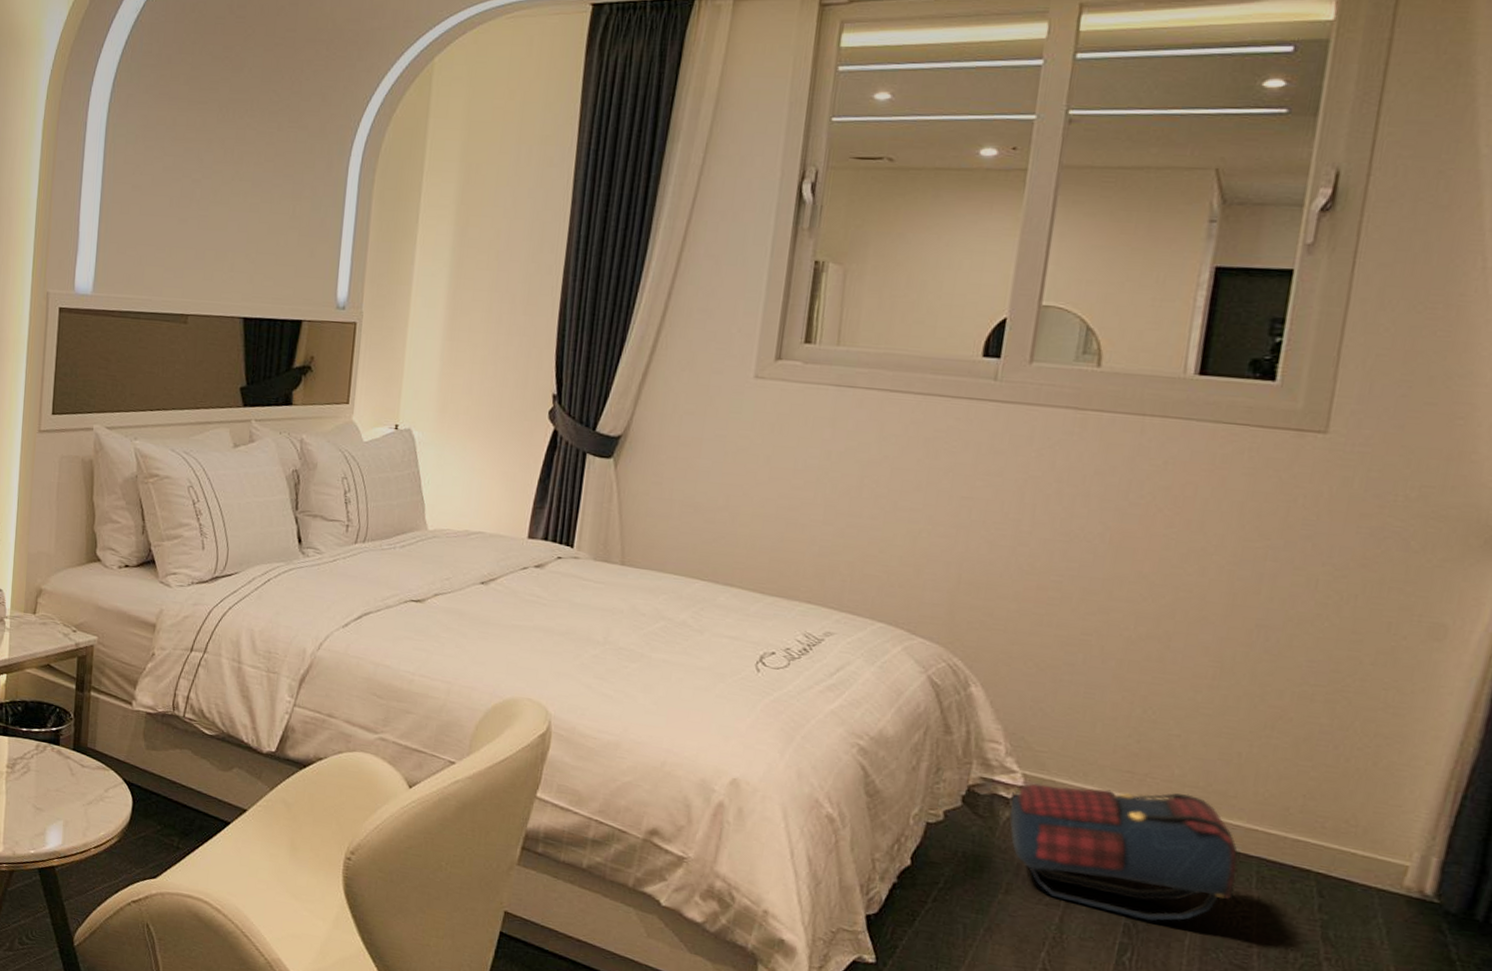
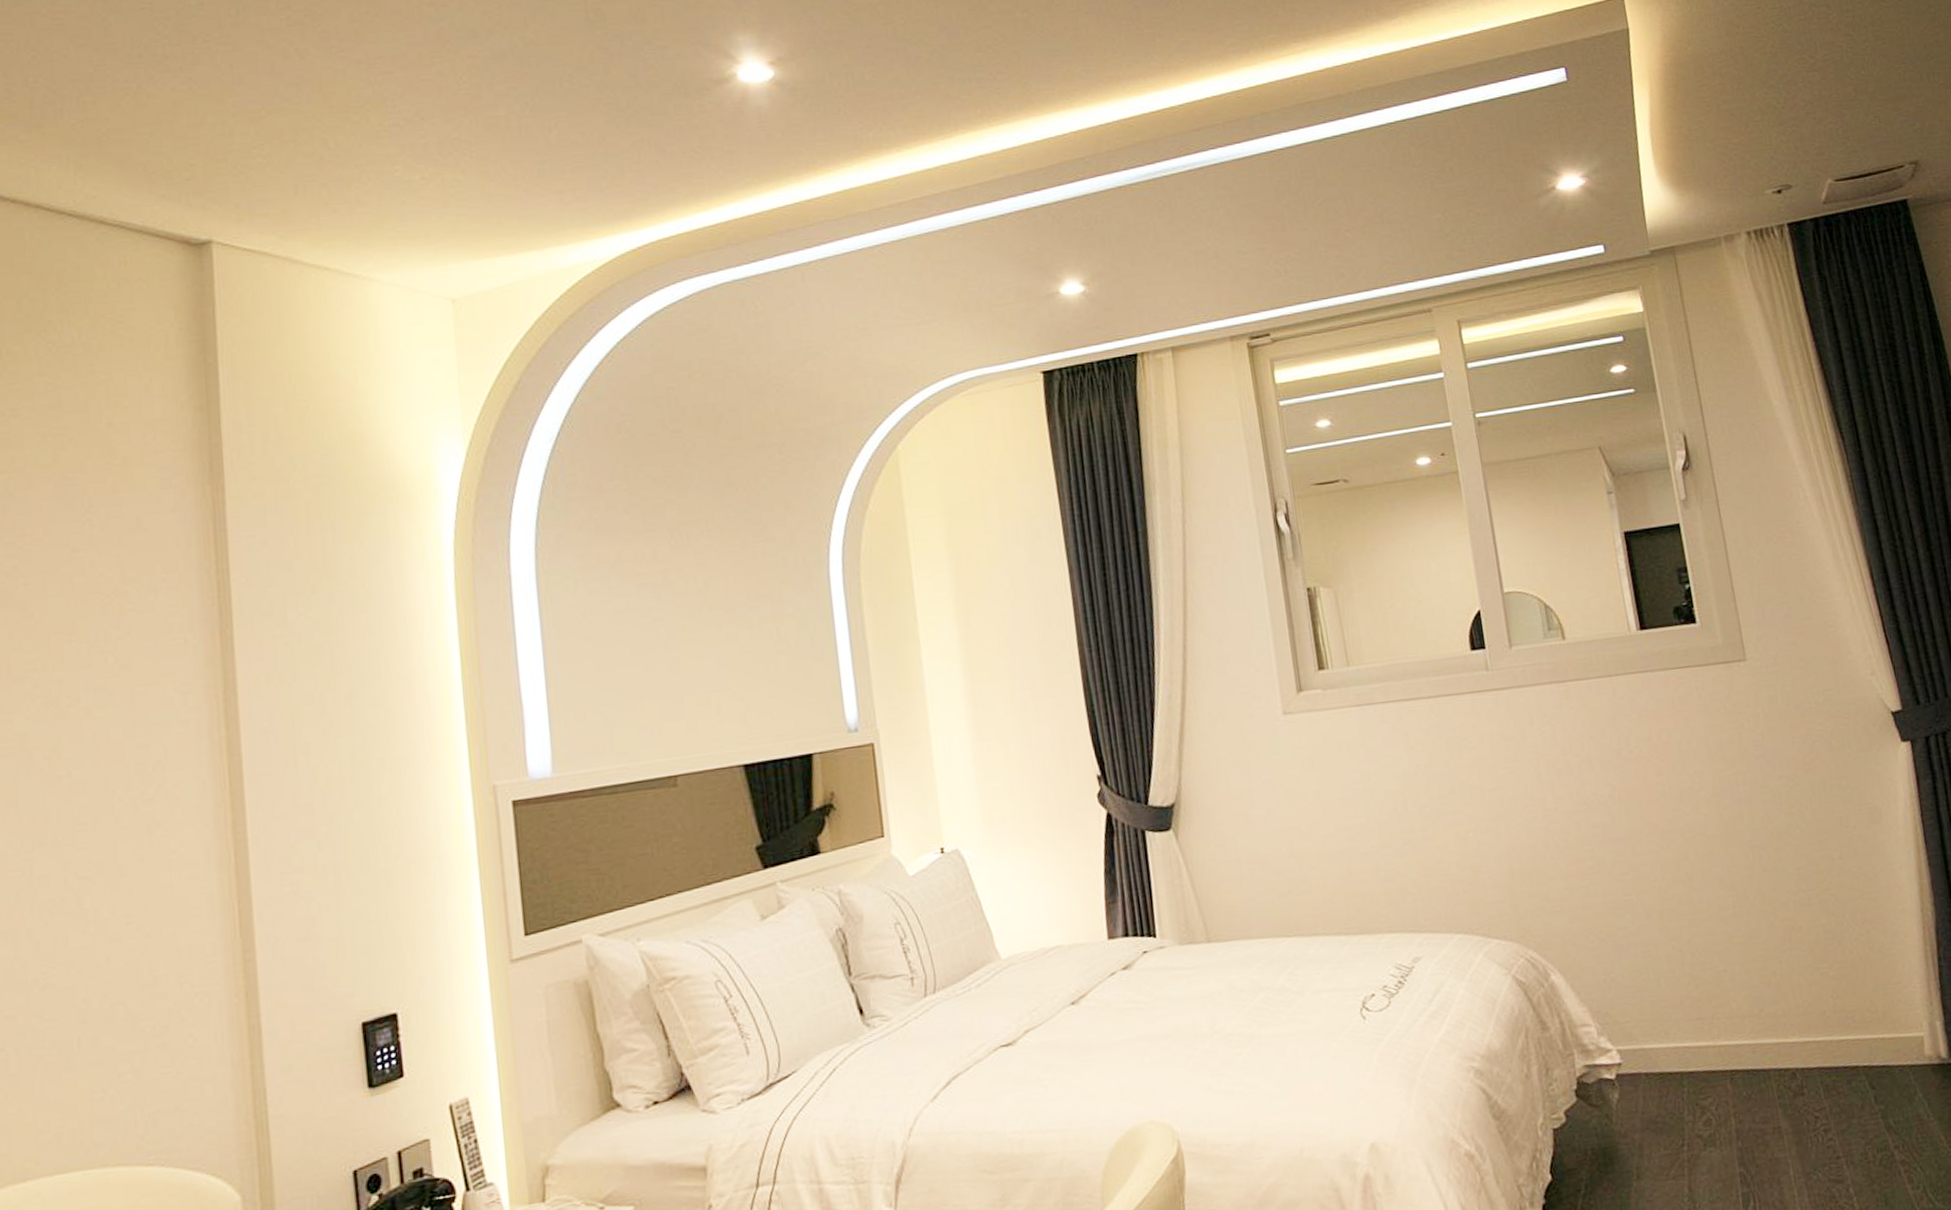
satchel: present [1009,783,1238,922] -> none [1614,1024,1811,1168]

